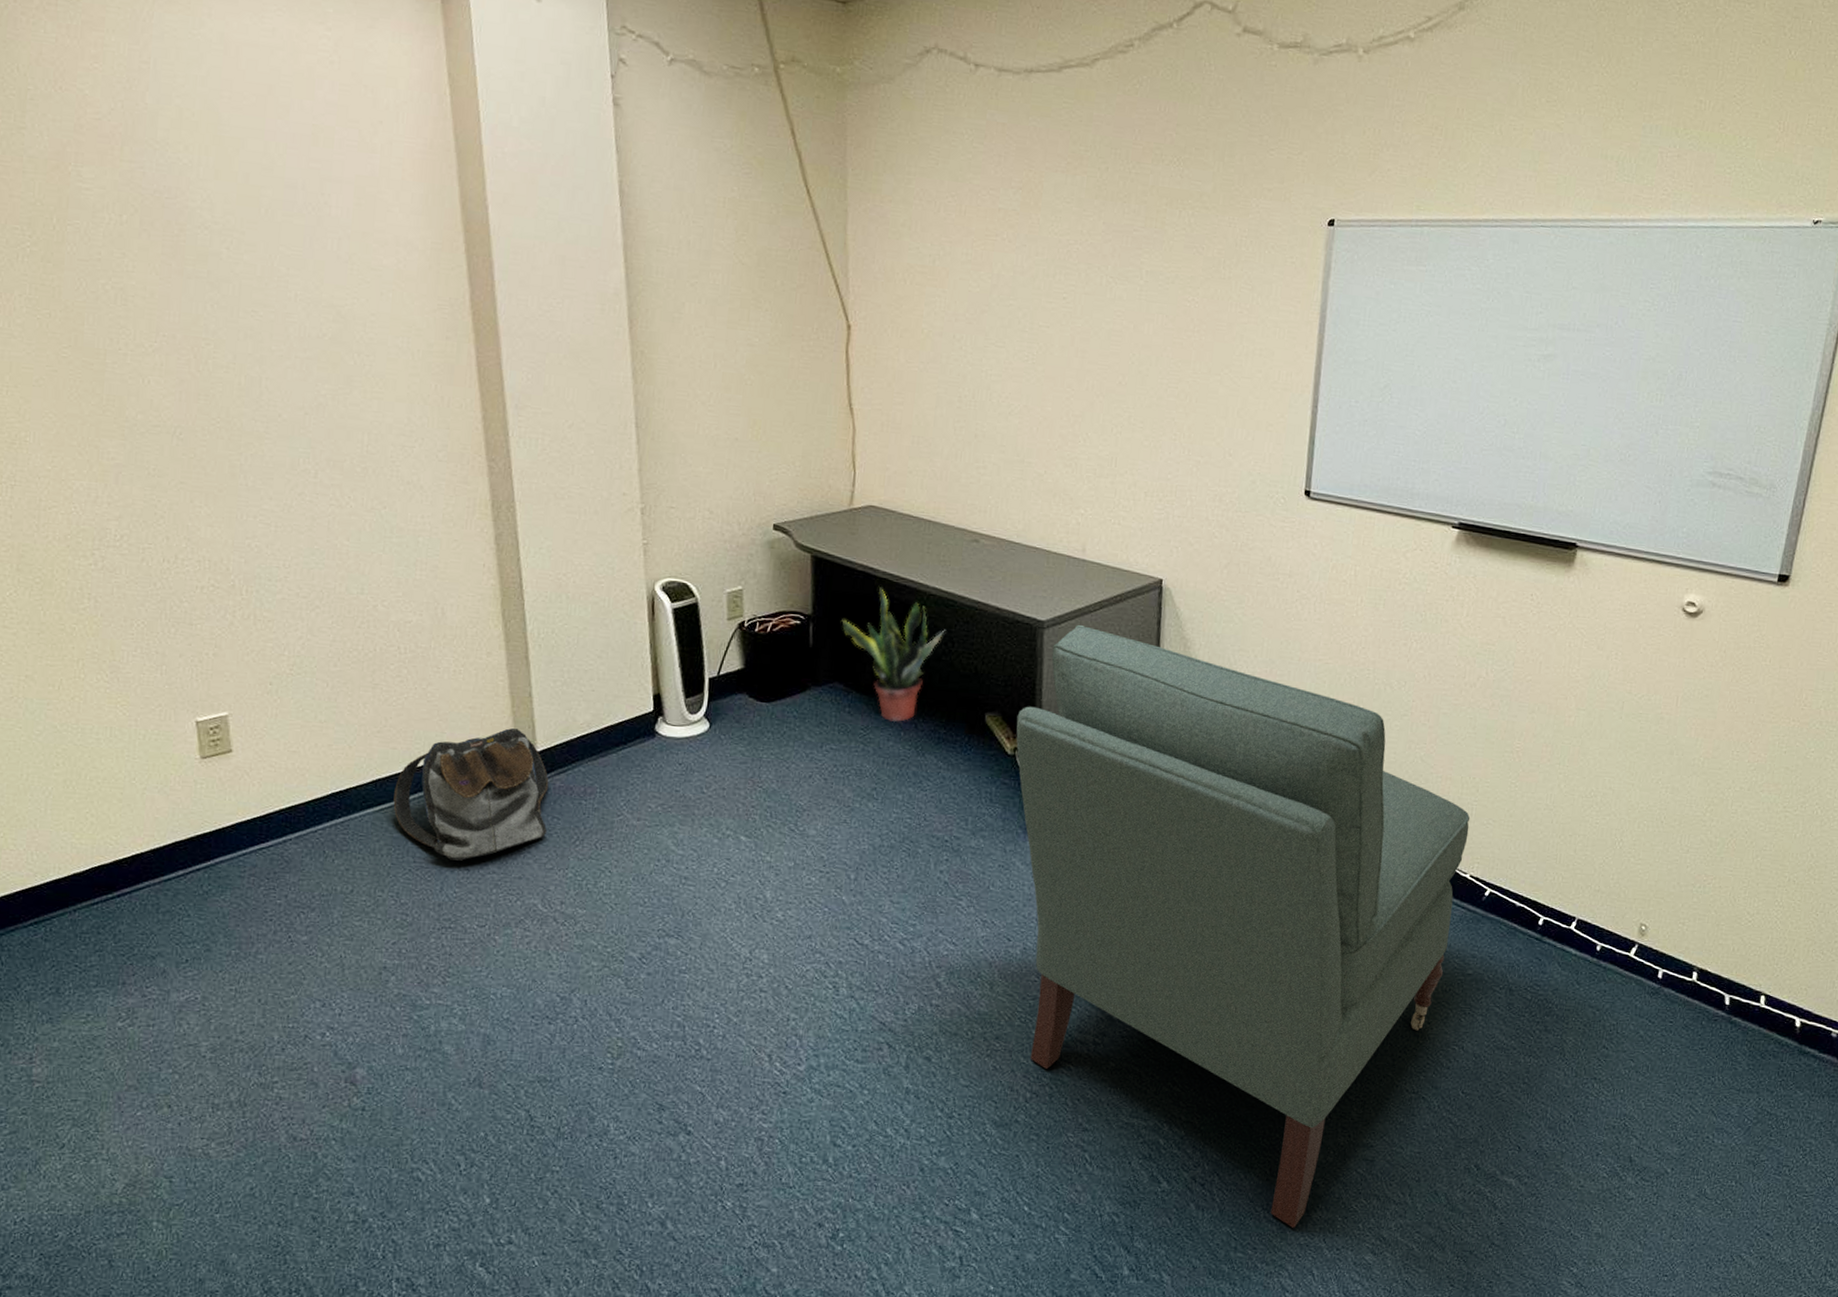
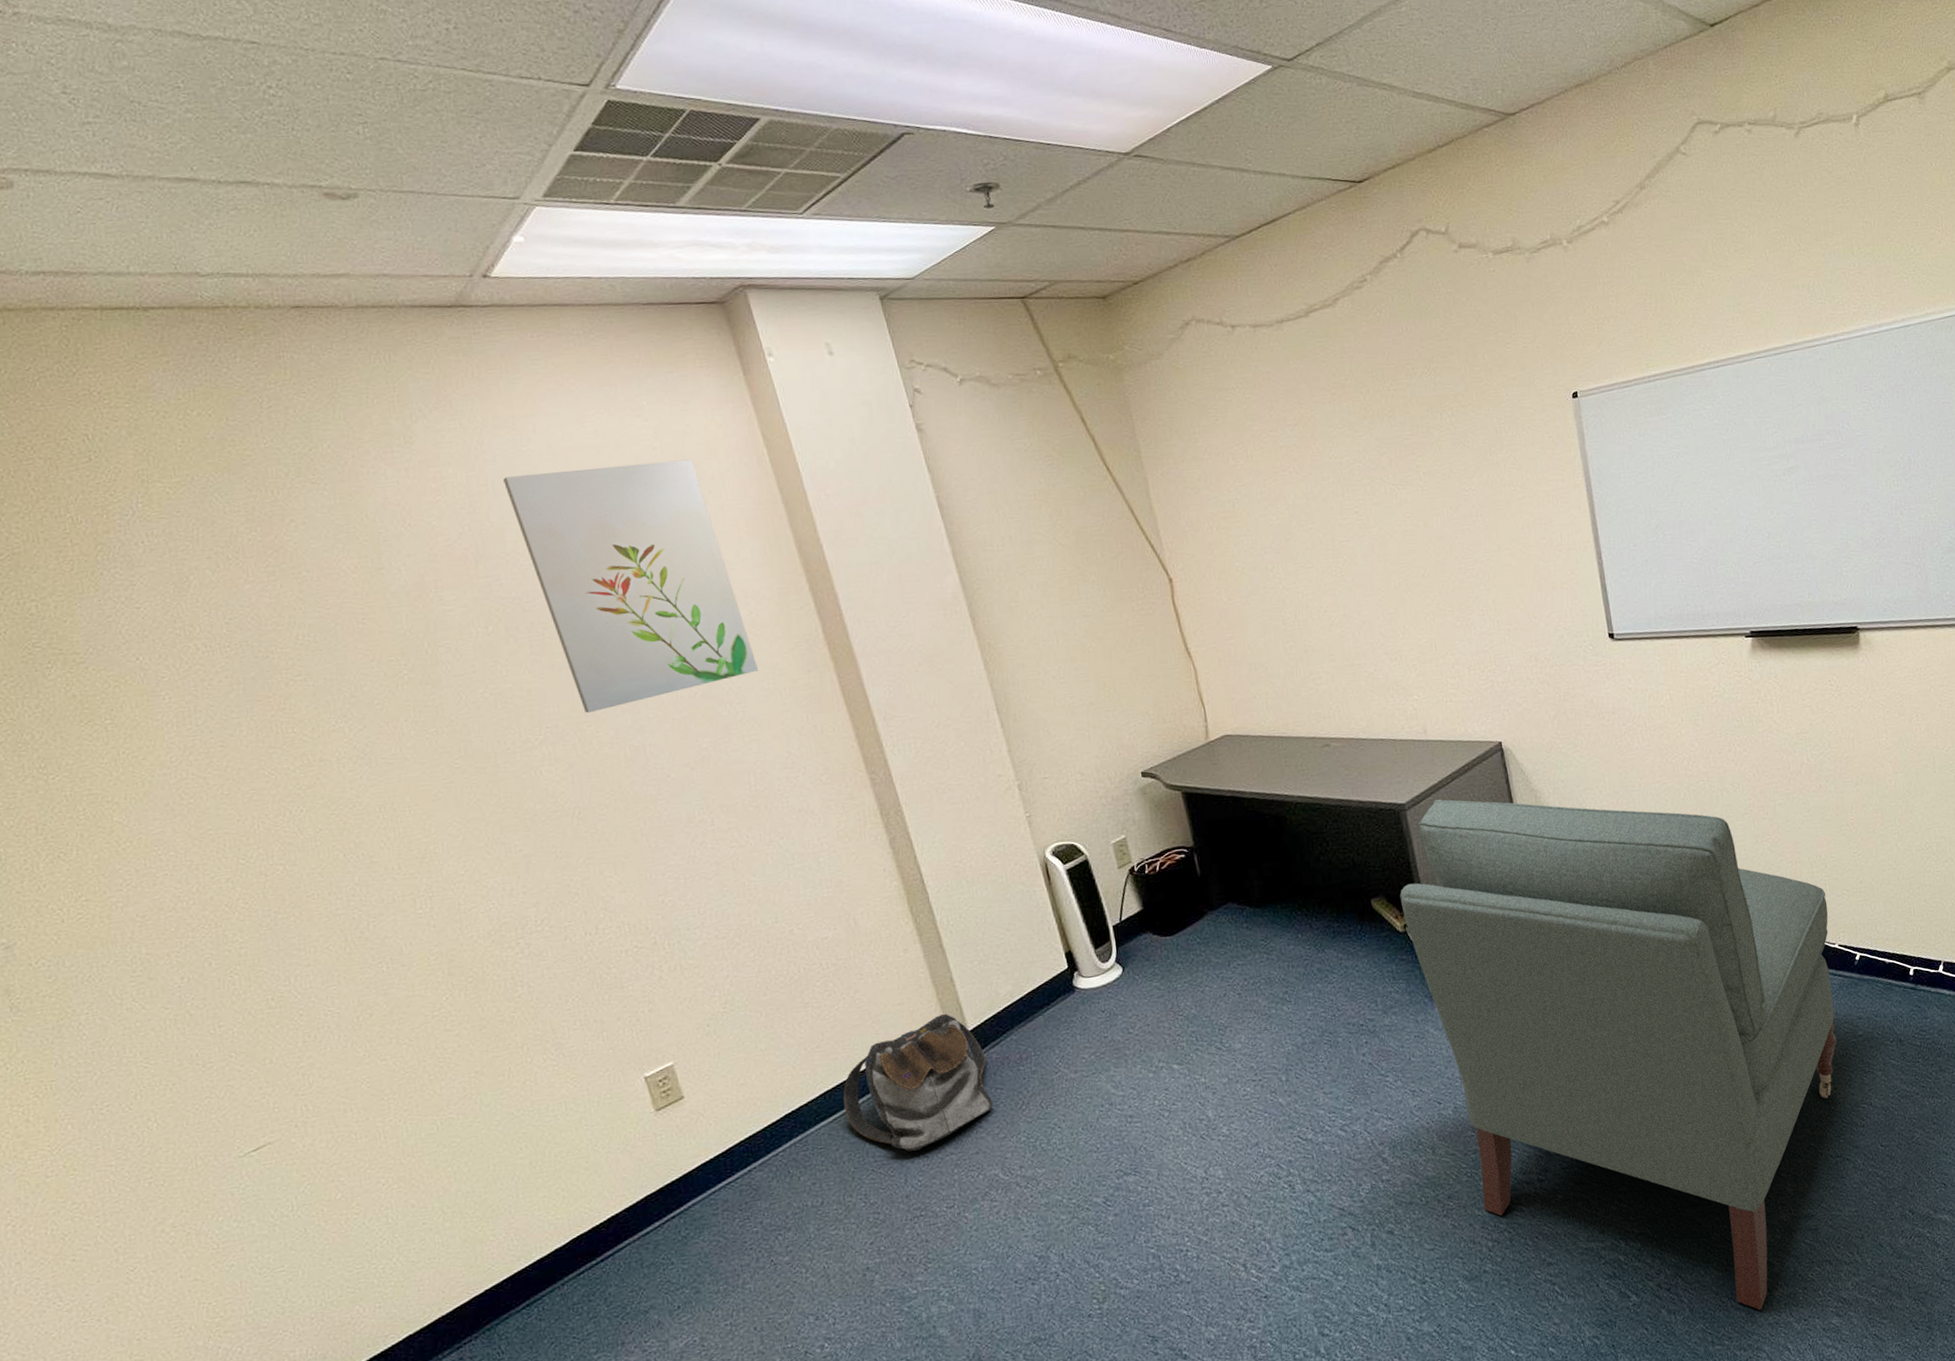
wall art: none [167,58,396,331] -> present [503,459,759,714]
potted plant: present [841,587,945,723] -> none [1222,806,1318,928]

